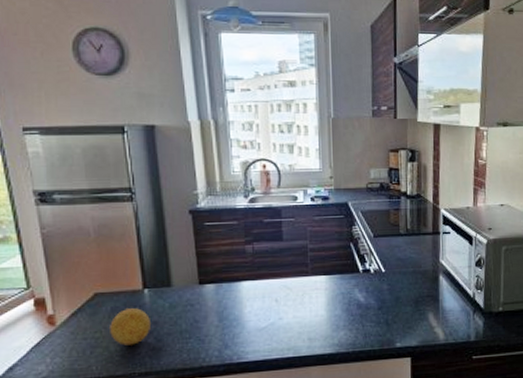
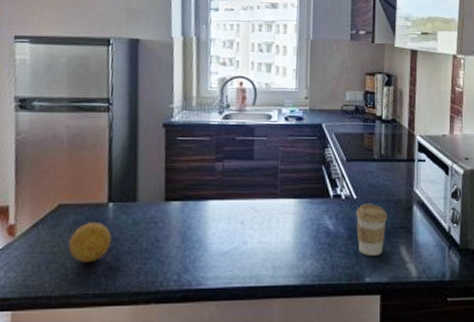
coffee cup: none [385,276,416,323] -> present [356,204,388,255]

